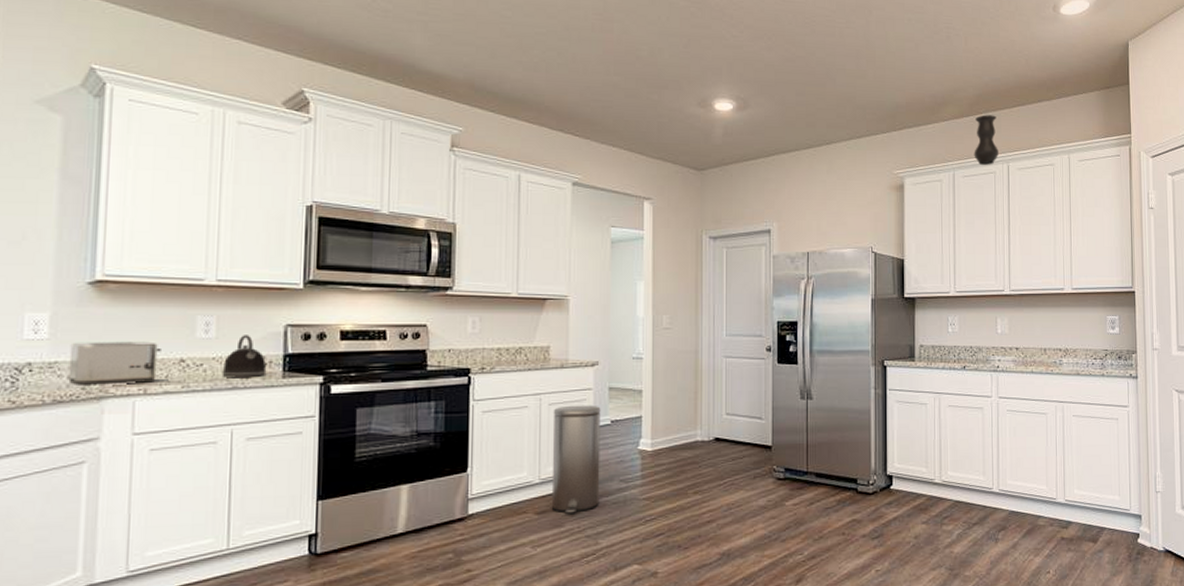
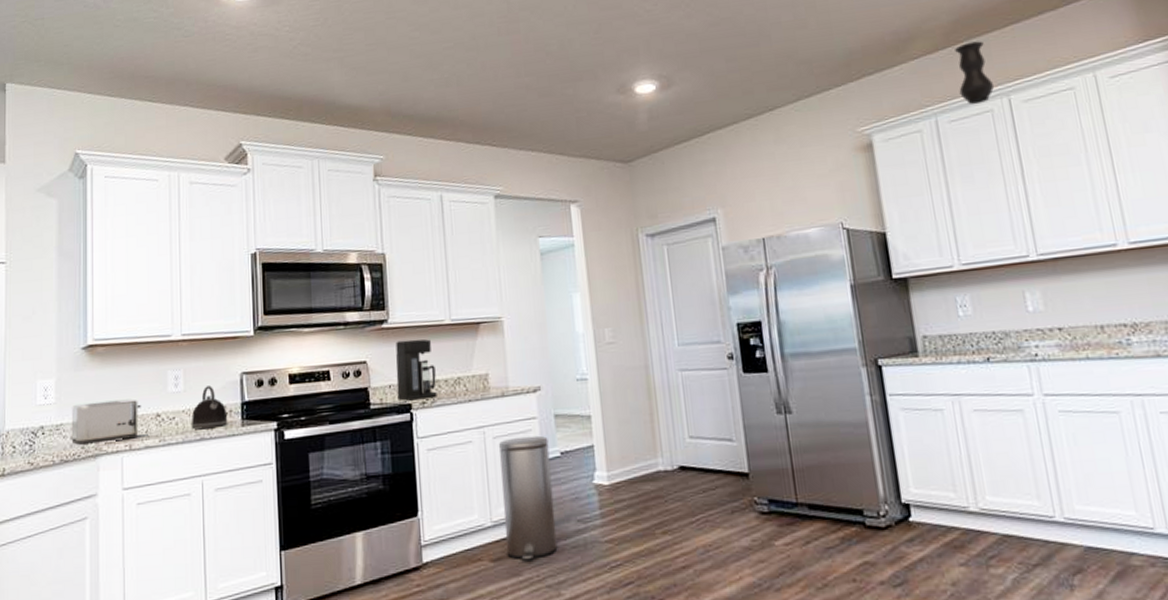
coffee maker: none [456,308,498,367] -> present [395,339,437,402]

